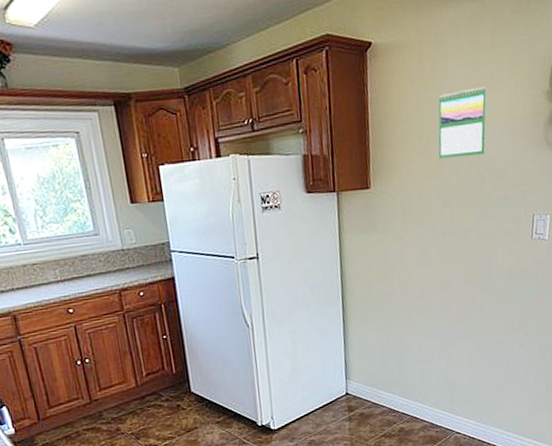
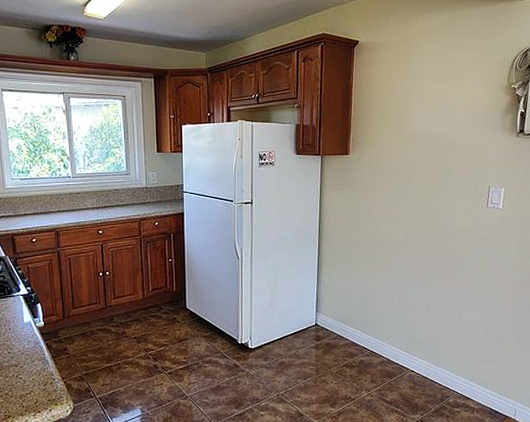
calendar: present [438,86,487,159] -> none [408,80,453,135]

